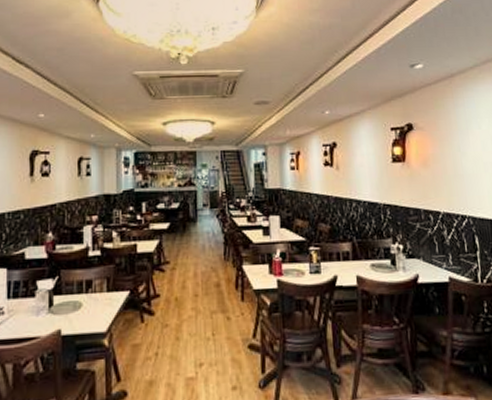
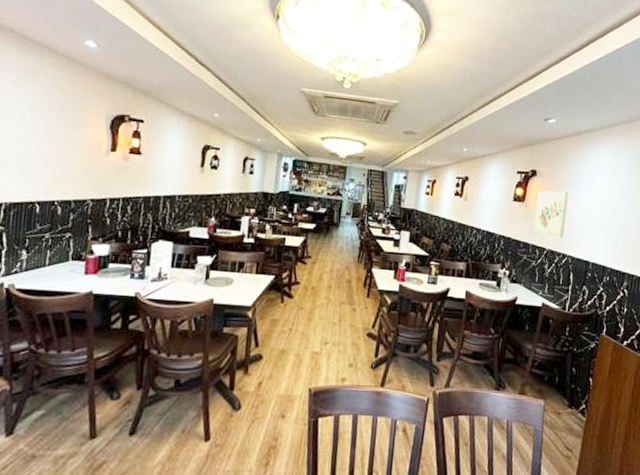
wall art: none [418,143,459,197] -> present [533,190,569,238]

